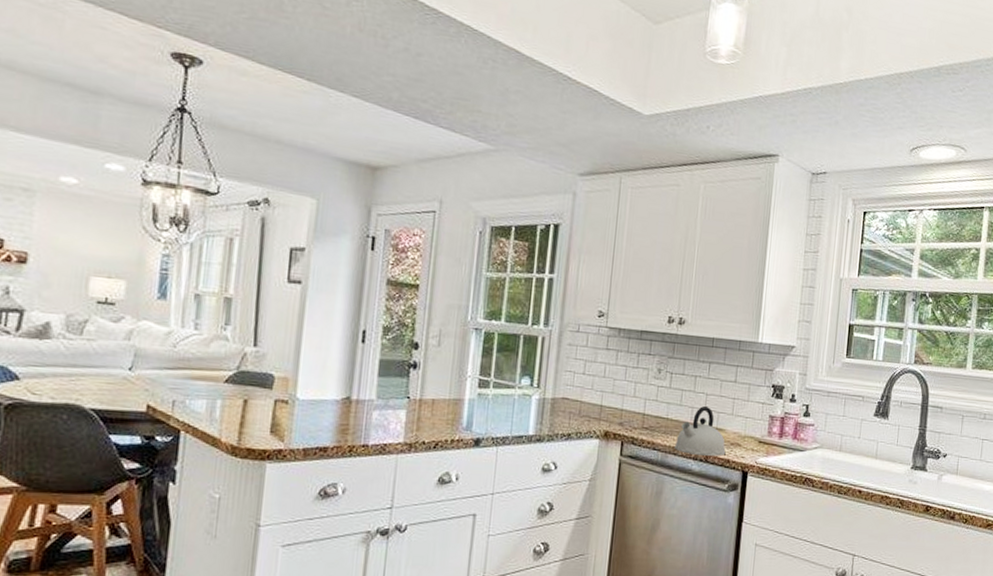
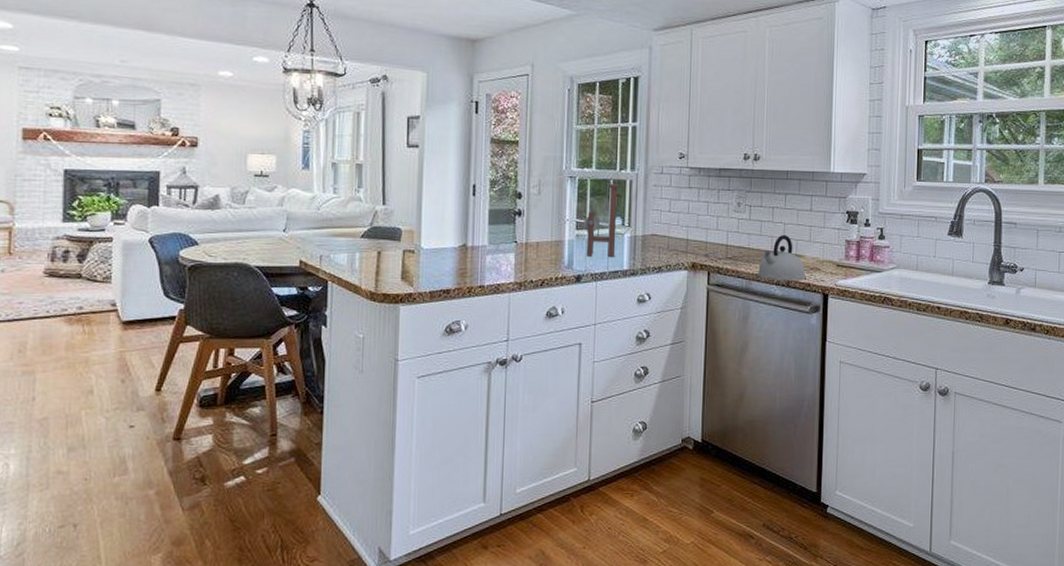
paper towel holder: none [486,338,533,420] -> present [583,183,623,257]

